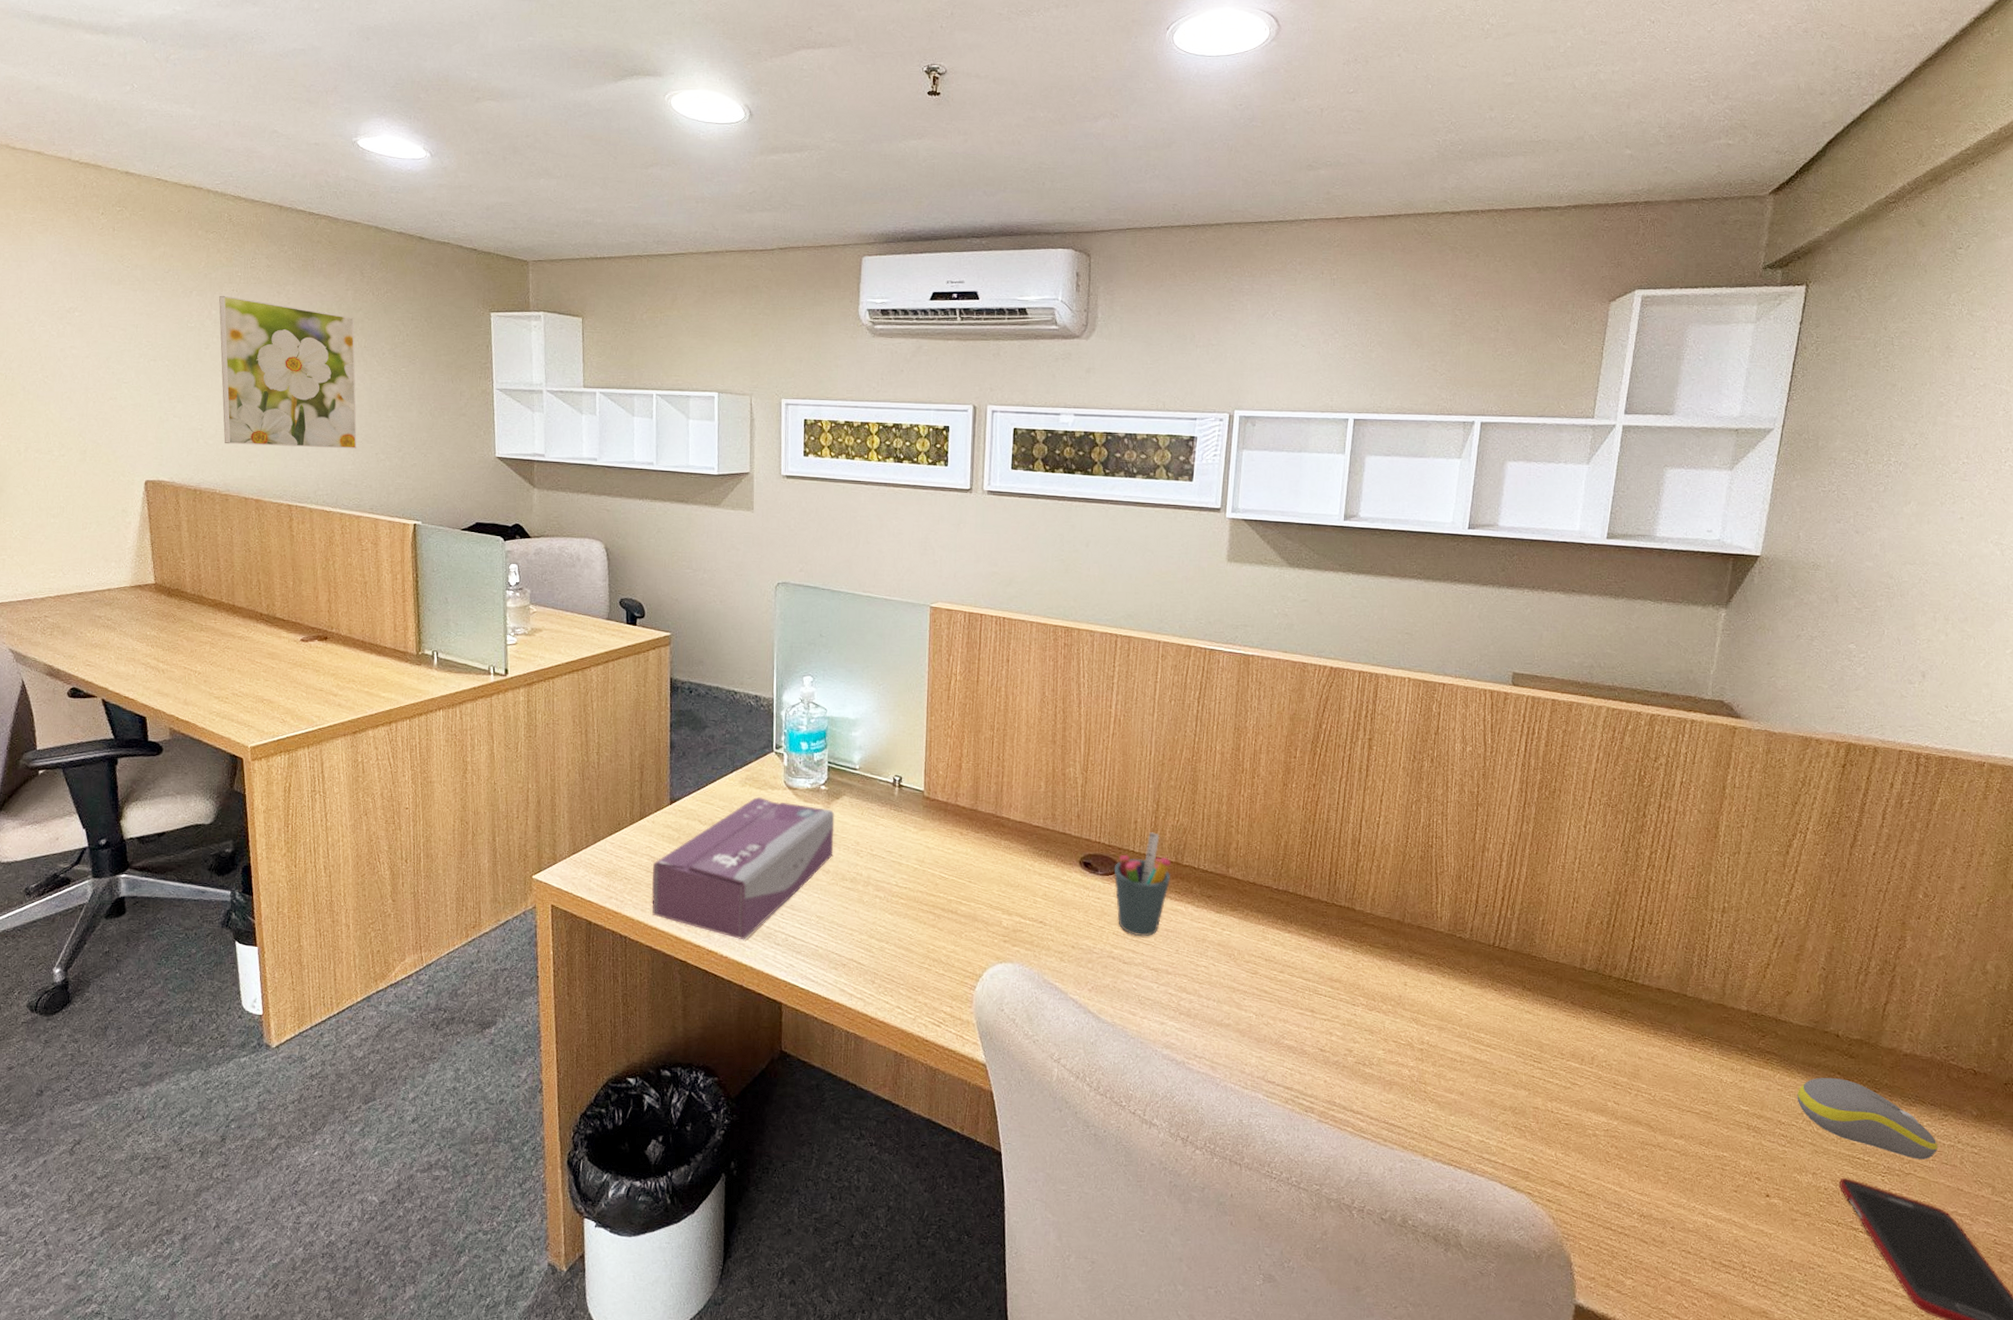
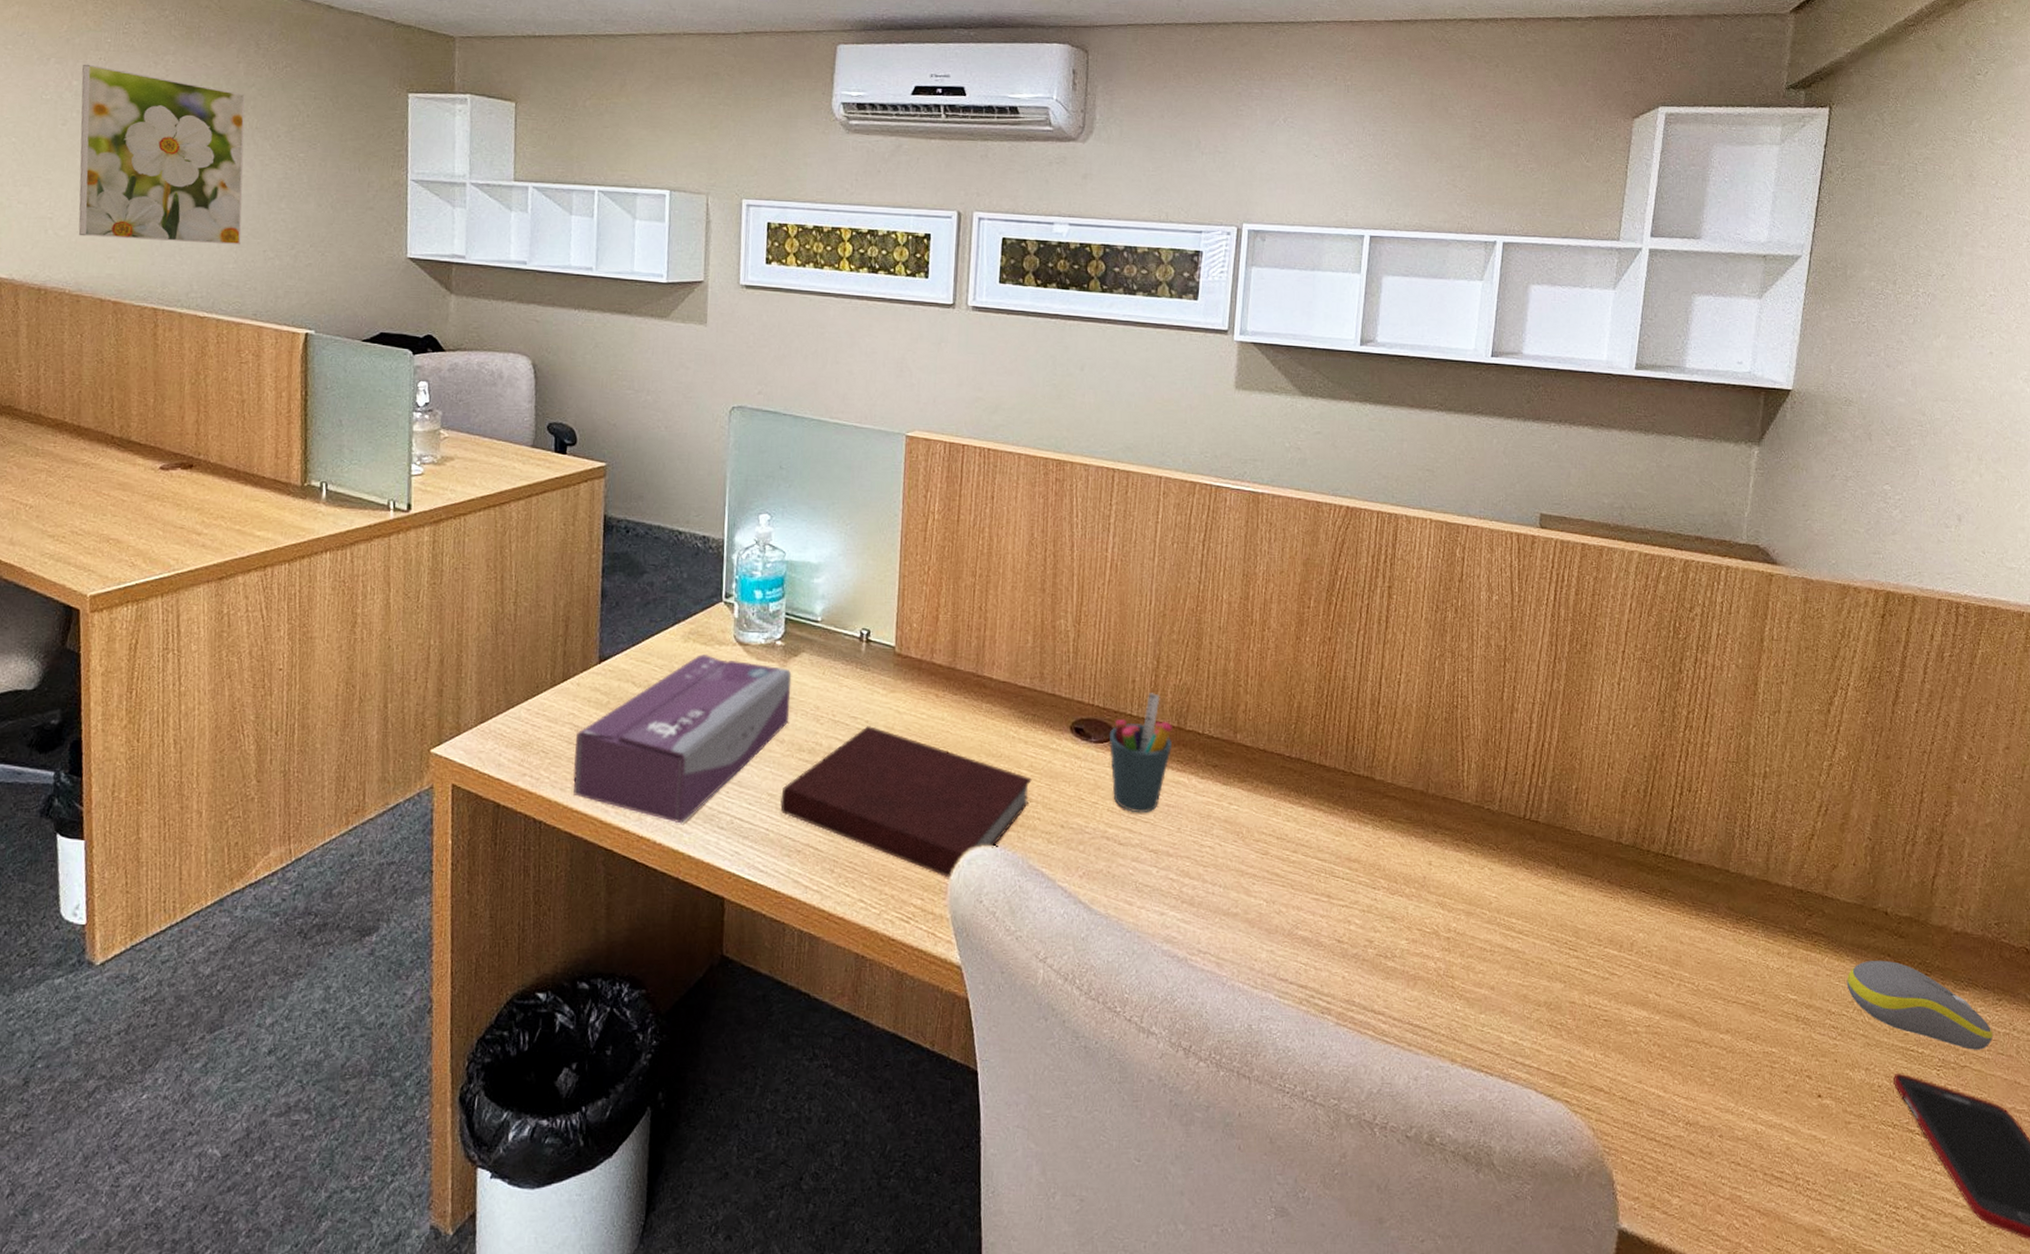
notebook: none [827,859,1046,990] -> present [780,726,1032,878]

